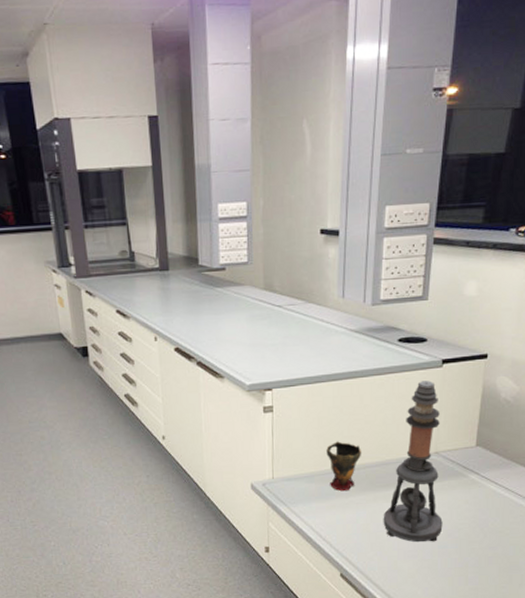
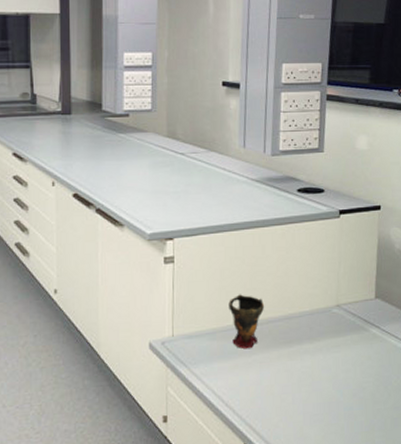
microscope: present [383,380,443,543] -> none [287,231,348,405]

